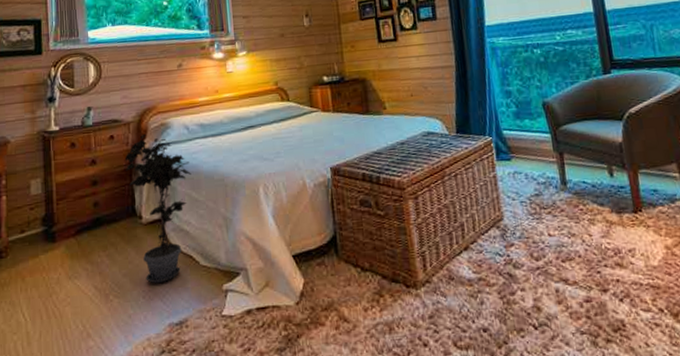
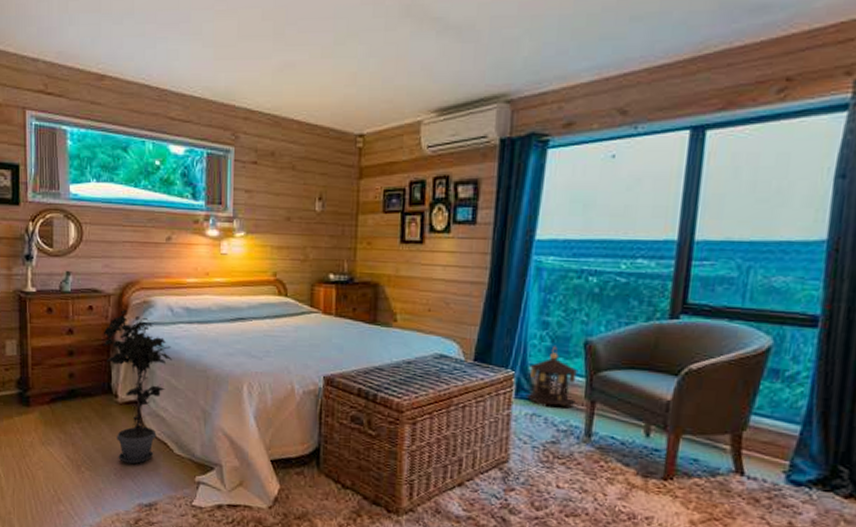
lantern: none [502,110,547,165] -> present [525,346,579,409]

